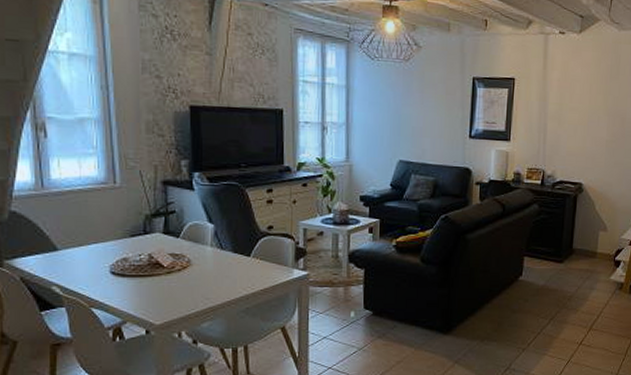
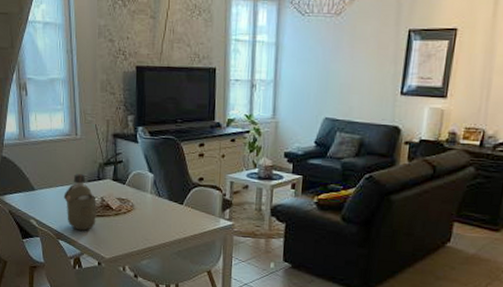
water bottle: none [98,228,144,295] -> present [63,174,98,231]

